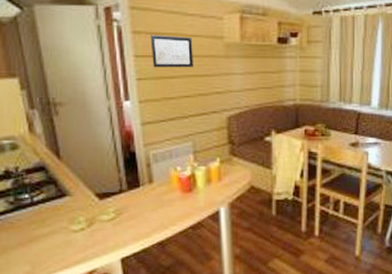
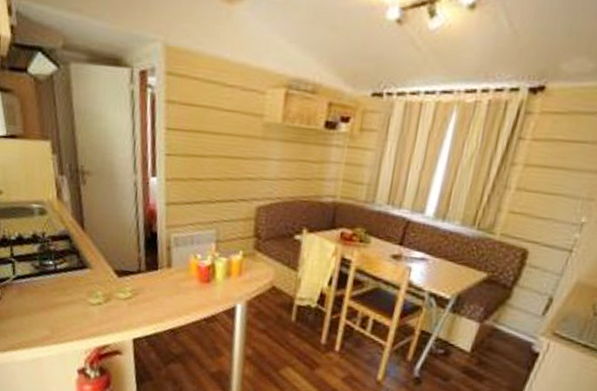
wall art: present [150,35,193,68] -> none [184,106,229,147]

